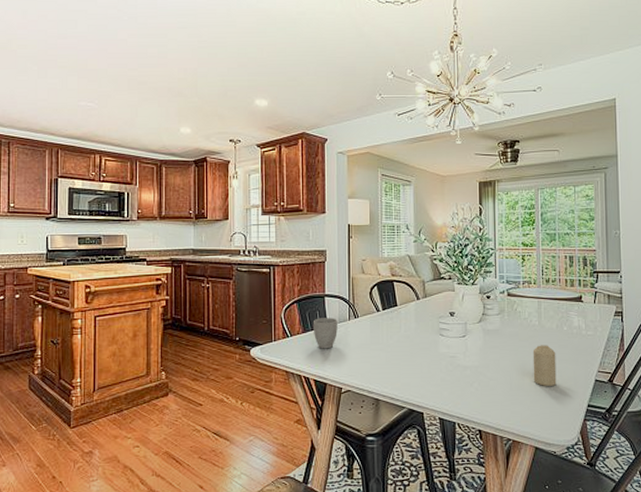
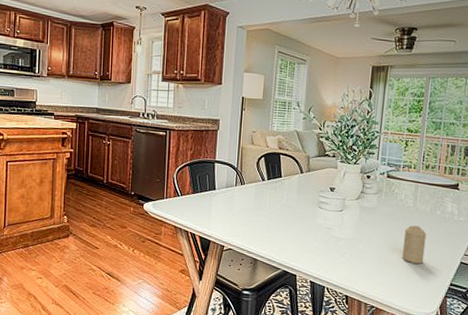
mug: present [312,318,338,349] -> none [202,181,225,210]

